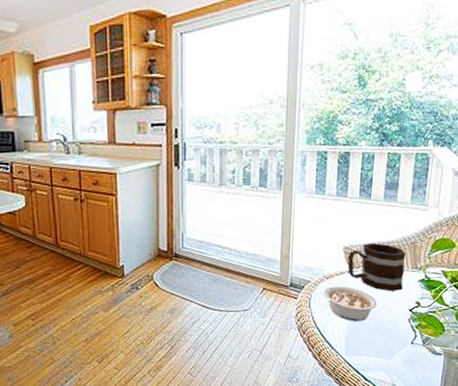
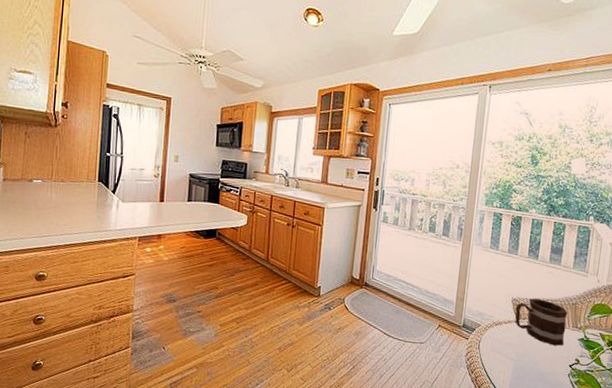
legume: present [321,285,377,321] -> none [490,332,540,369]

